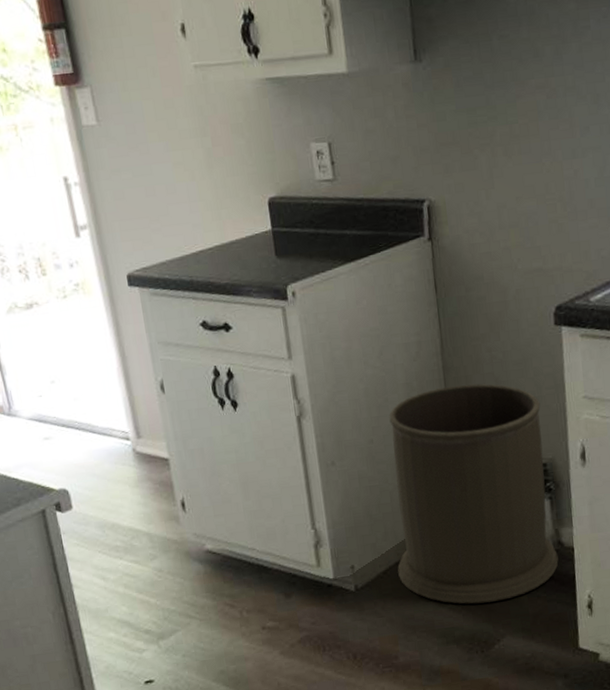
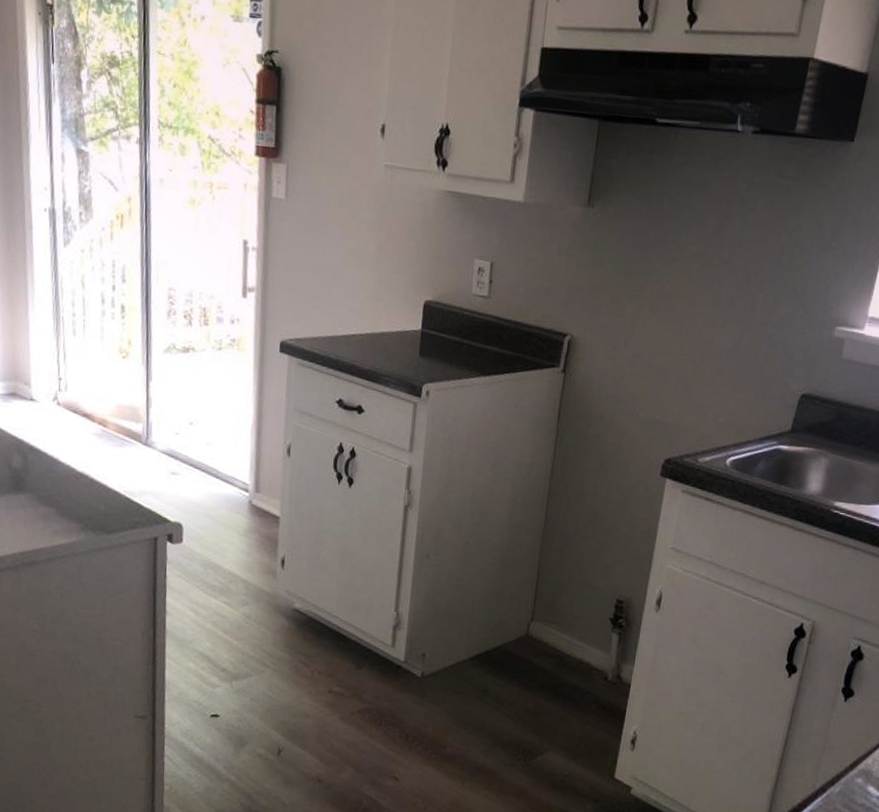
trash can: present [389,384,559,604] -> none [464,509,630,718]

